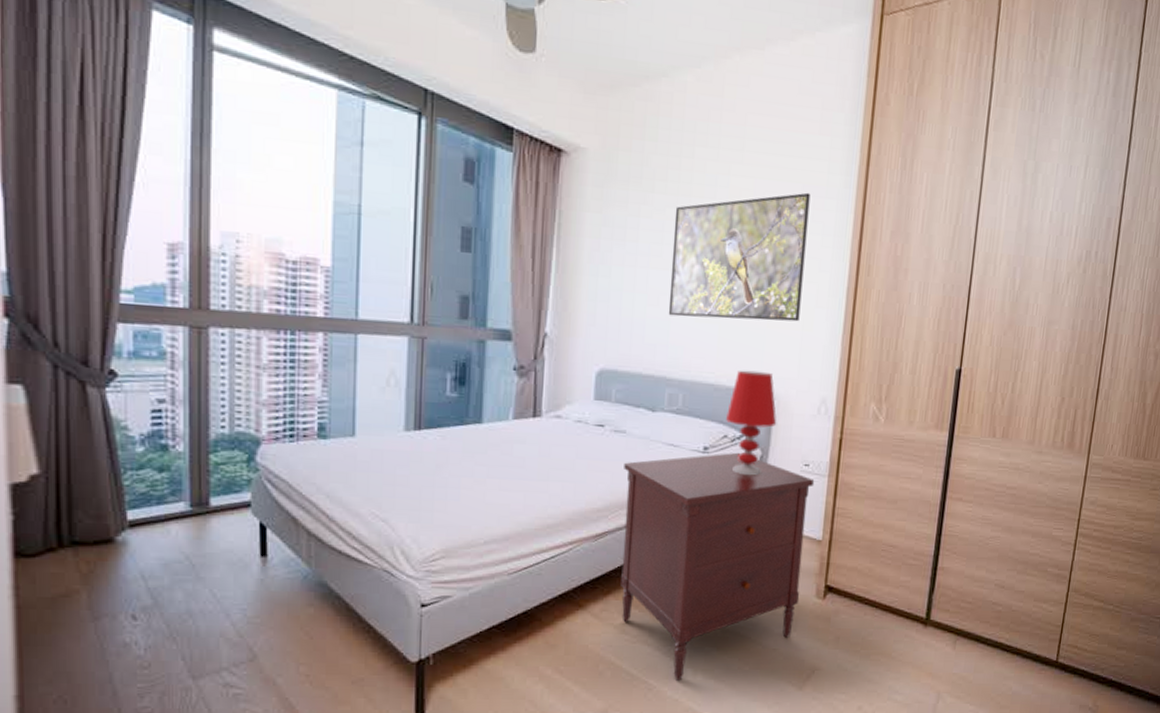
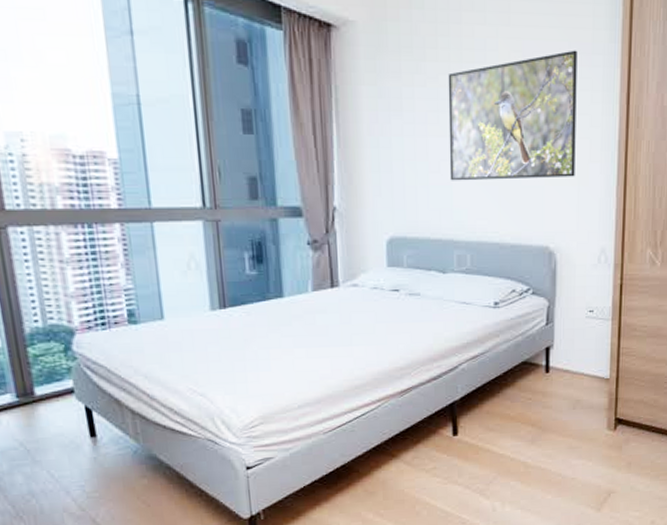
dresser: present [621,452,815,681] -> none [421,304,600,514]
table lamp: present [726,370,777,476] -> none [513,227,561,326]

